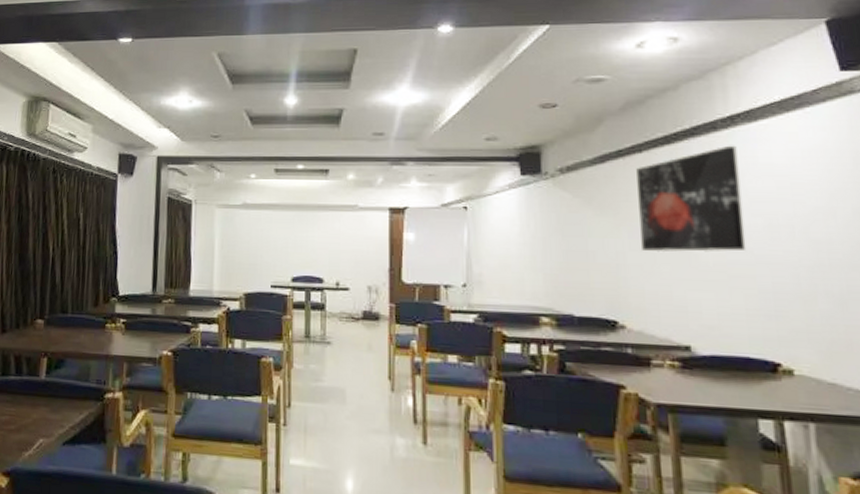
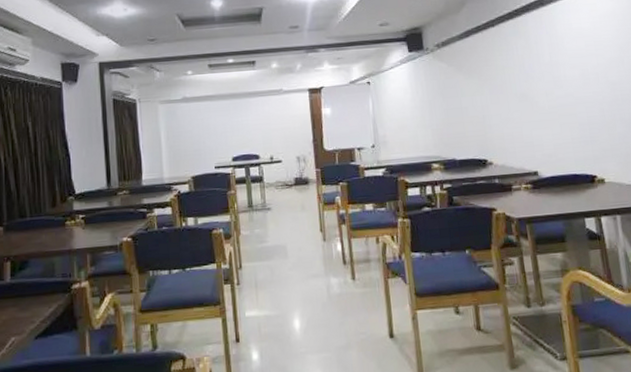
wall art: present [636,145,746,252] -> none [491,16,569,103]

